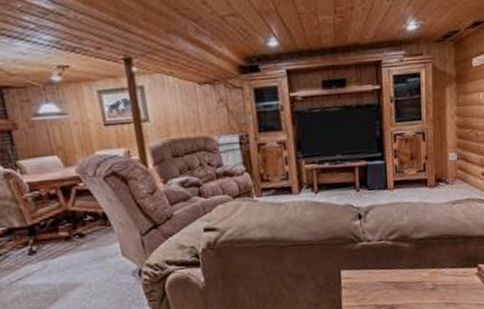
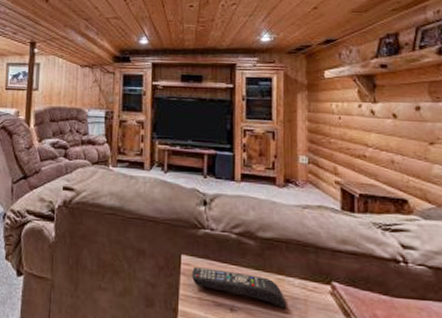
remote control: none [353,273,440,297] -> present [192,267,287,309]

